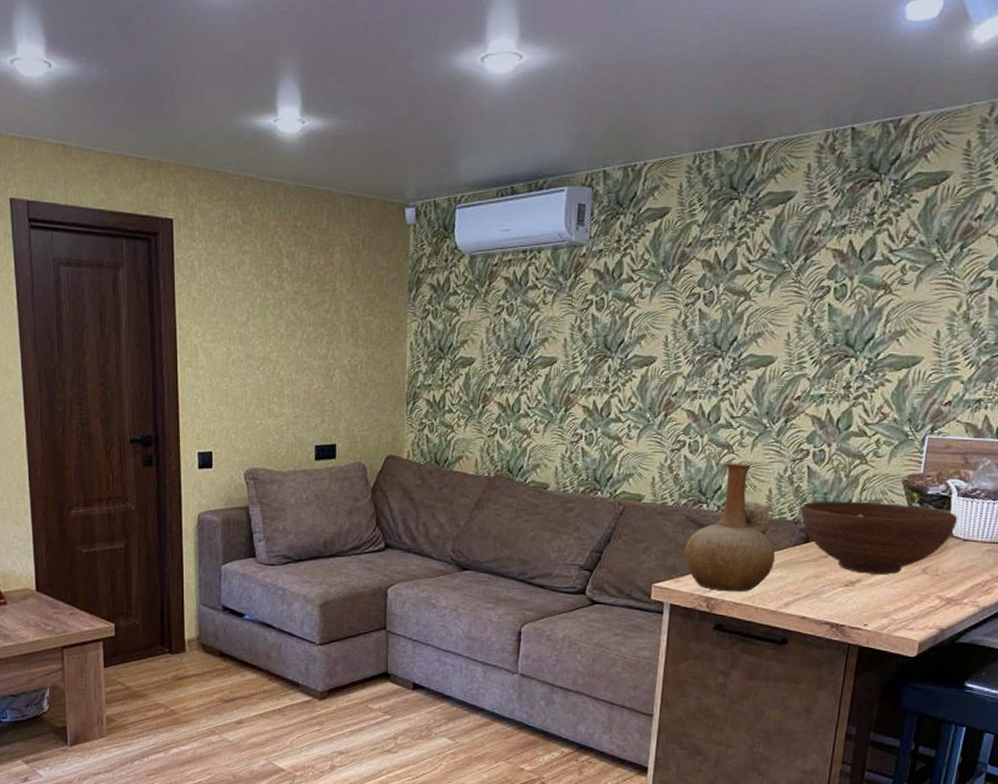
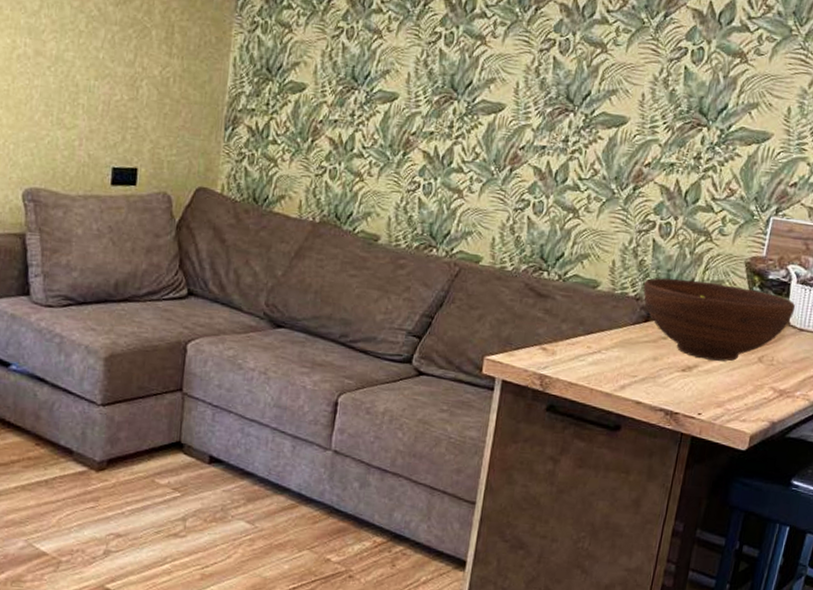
vase: present [684,462,776,592] -> none [520,227,615,371]

